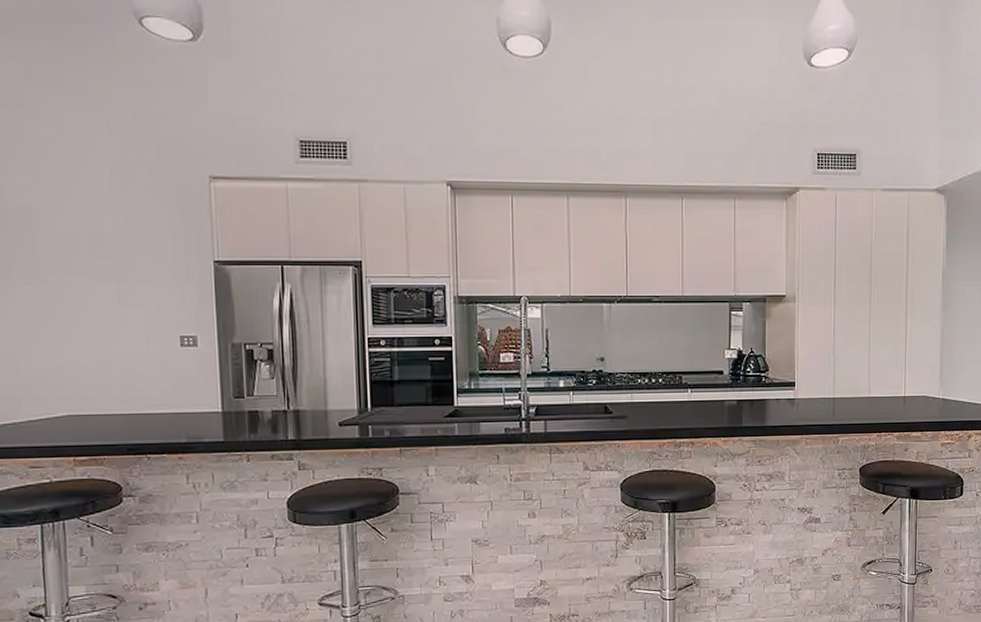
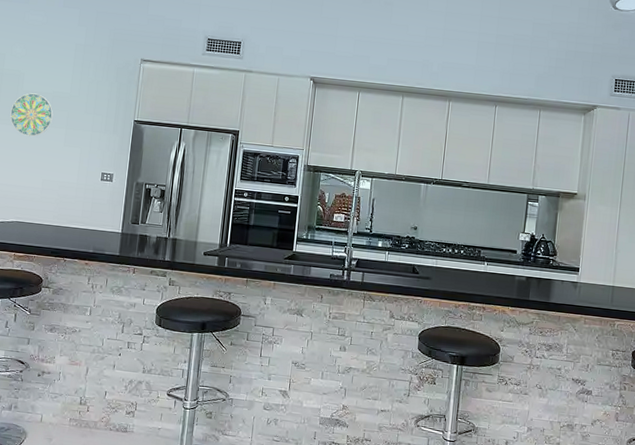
decorative plate: none [28,237,95,298] -> present [10,93,53,137]

